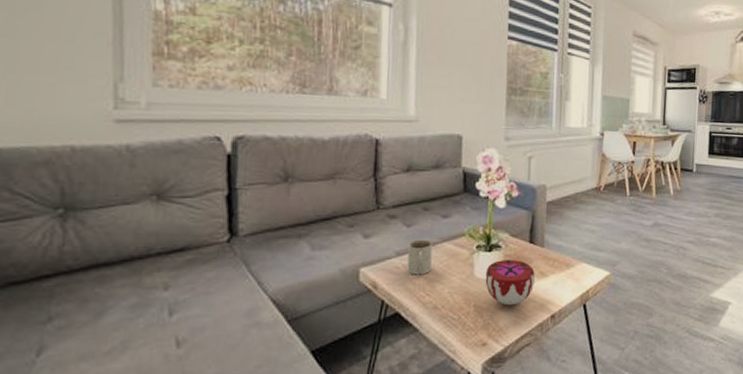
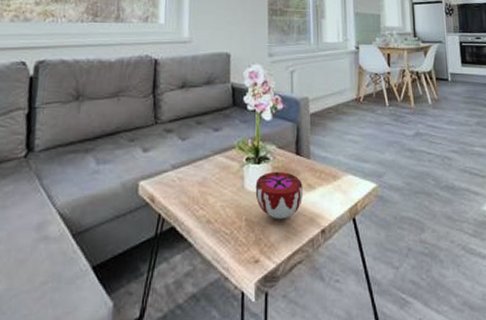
mug: present [407,239,433,275] -> none [182,152,205,188]

